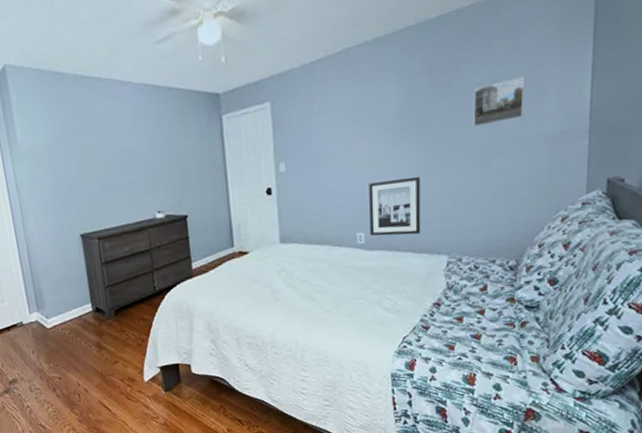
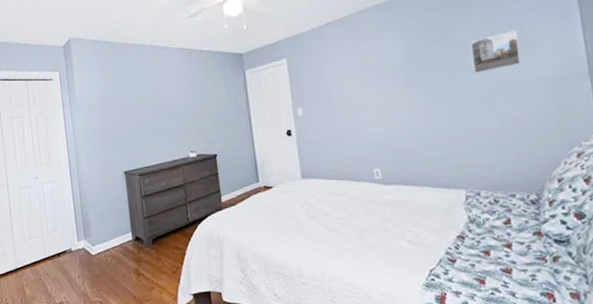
wall art: present [369,176,421,236] -> none [380,117,436,172]

